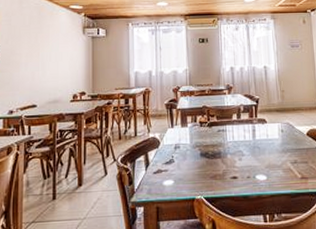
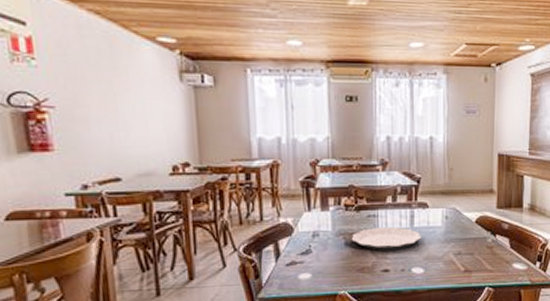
plate: none [205,139,263,160] -> present [351,227,421,250]

